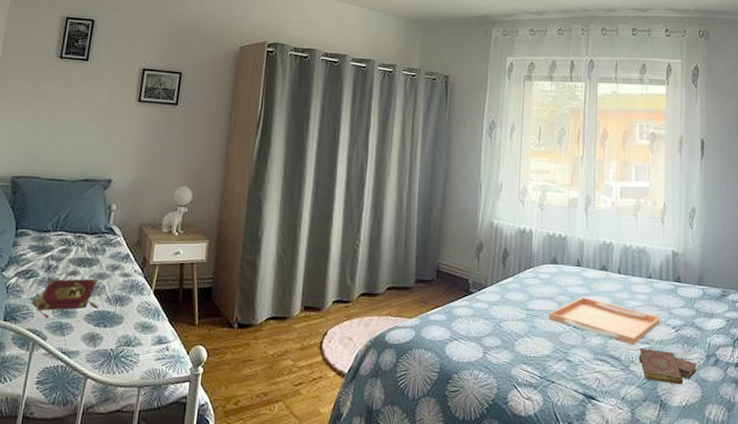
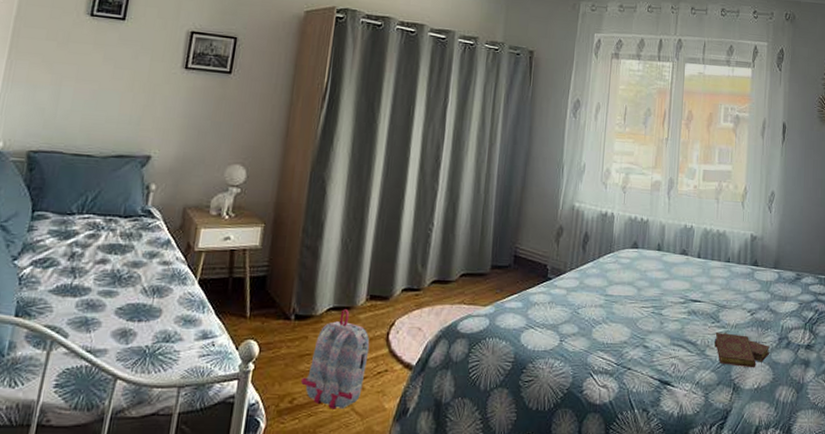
book: present [30,278,99,319] -> none [48,267,133,313]
backpack: none [245,319,305,412] -> present [301,309,370,409]
serving tray: present [548,297,661,344] -> none [627,282,737,329]

